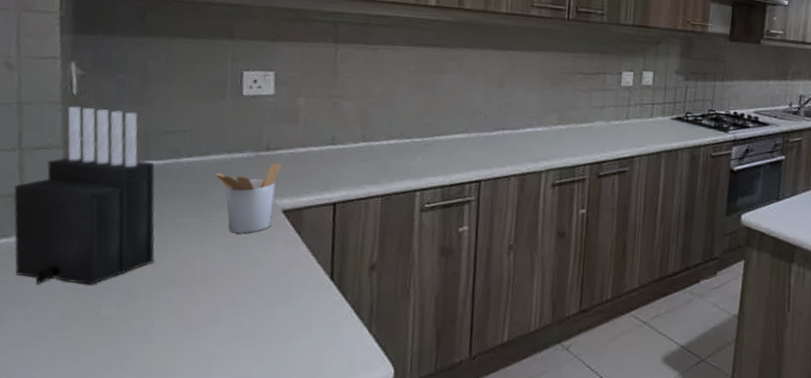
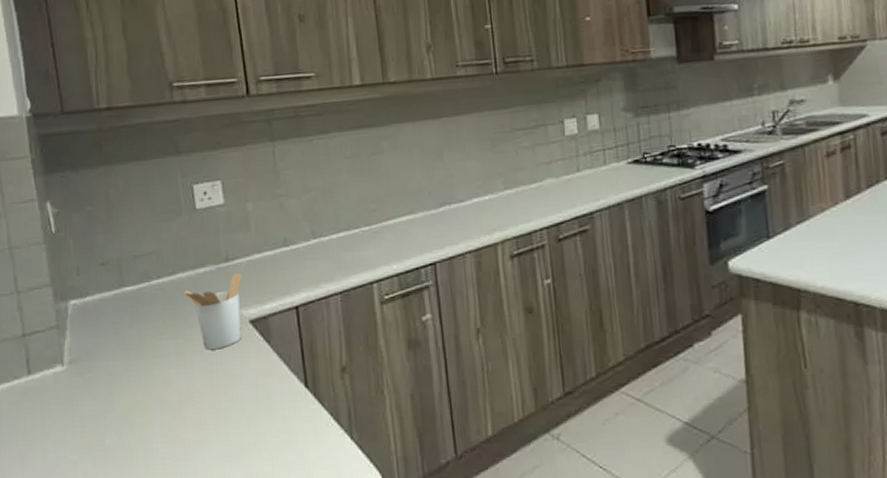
knife block: present [13,106,155,285] -> none [17,241,143,422]

